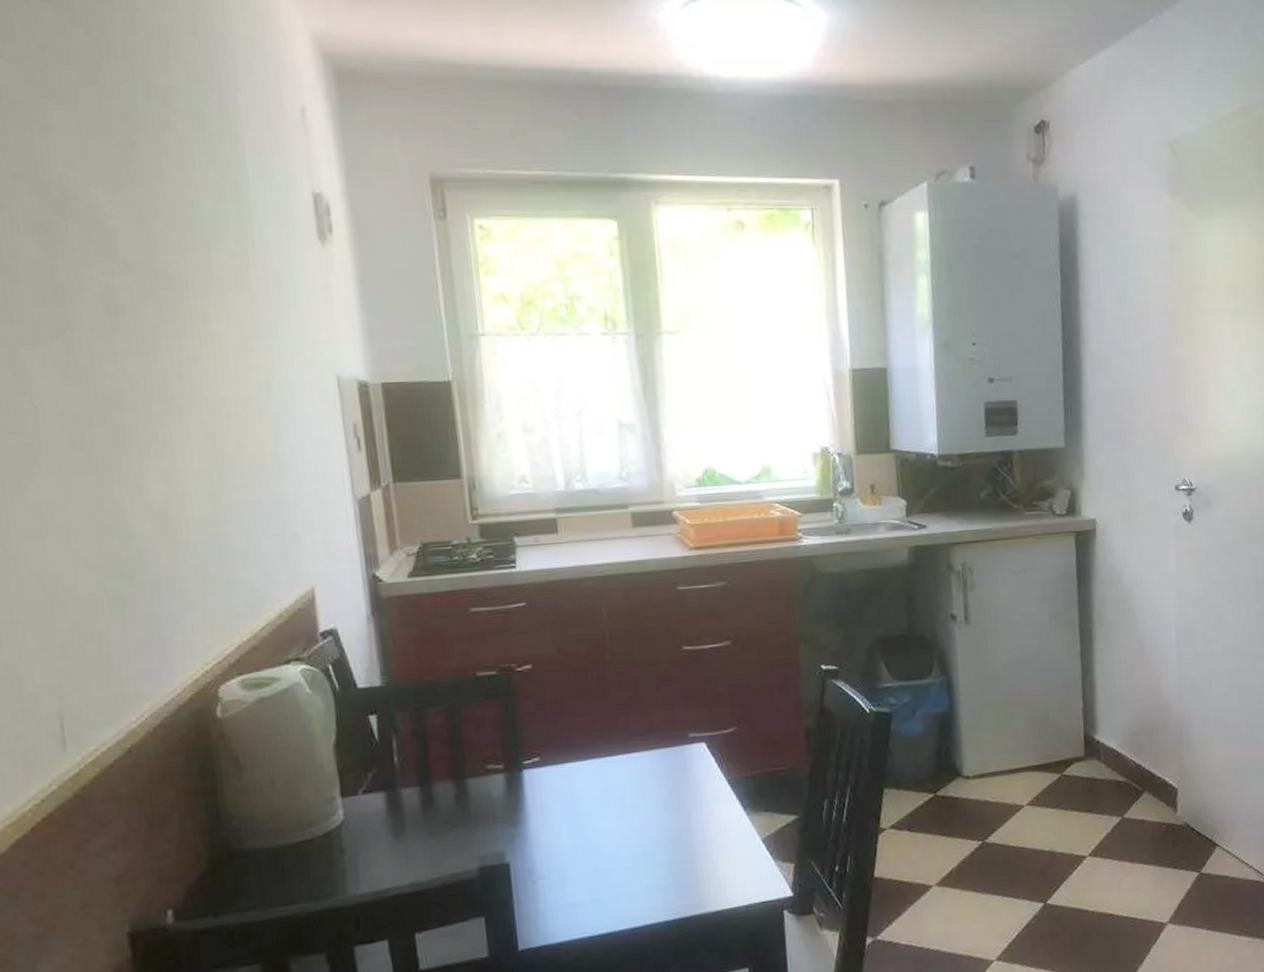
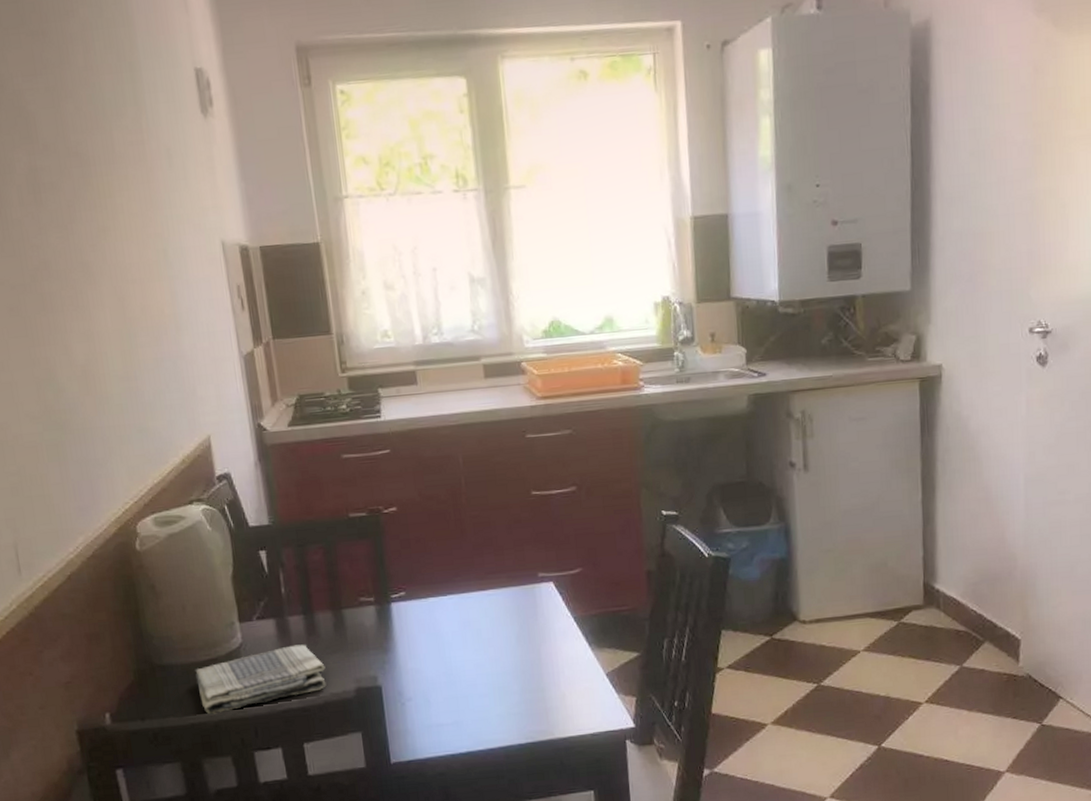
dish towel: none [284,819,444,906] -> present [195,644,326,715]

